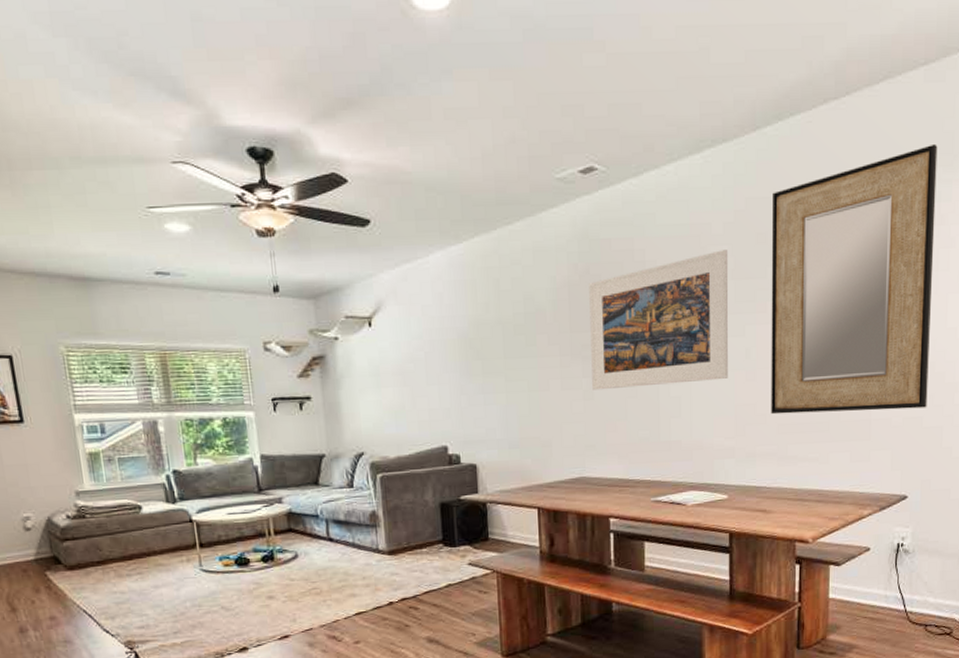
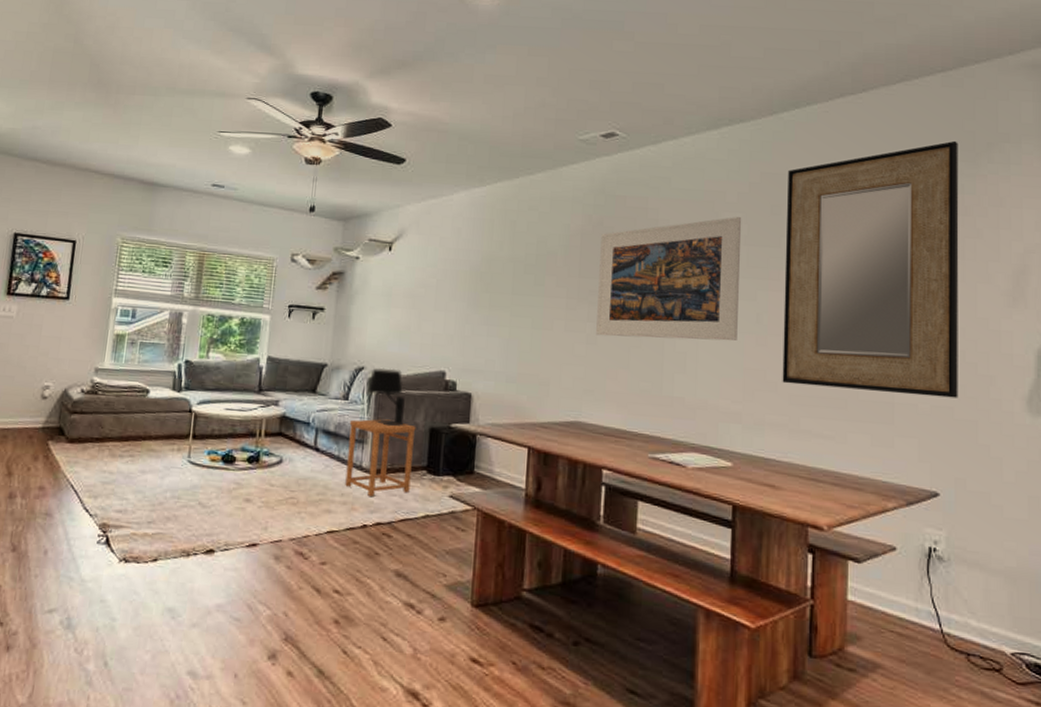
side table: none [358,501,429,577] -> present [345,419,416,498]
table lamp: none [371,450,415,508] -> present [367,367,405,427]

